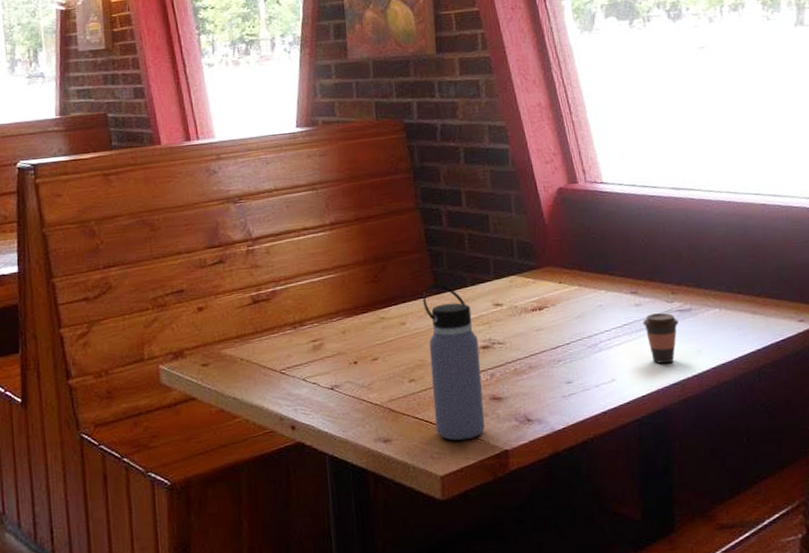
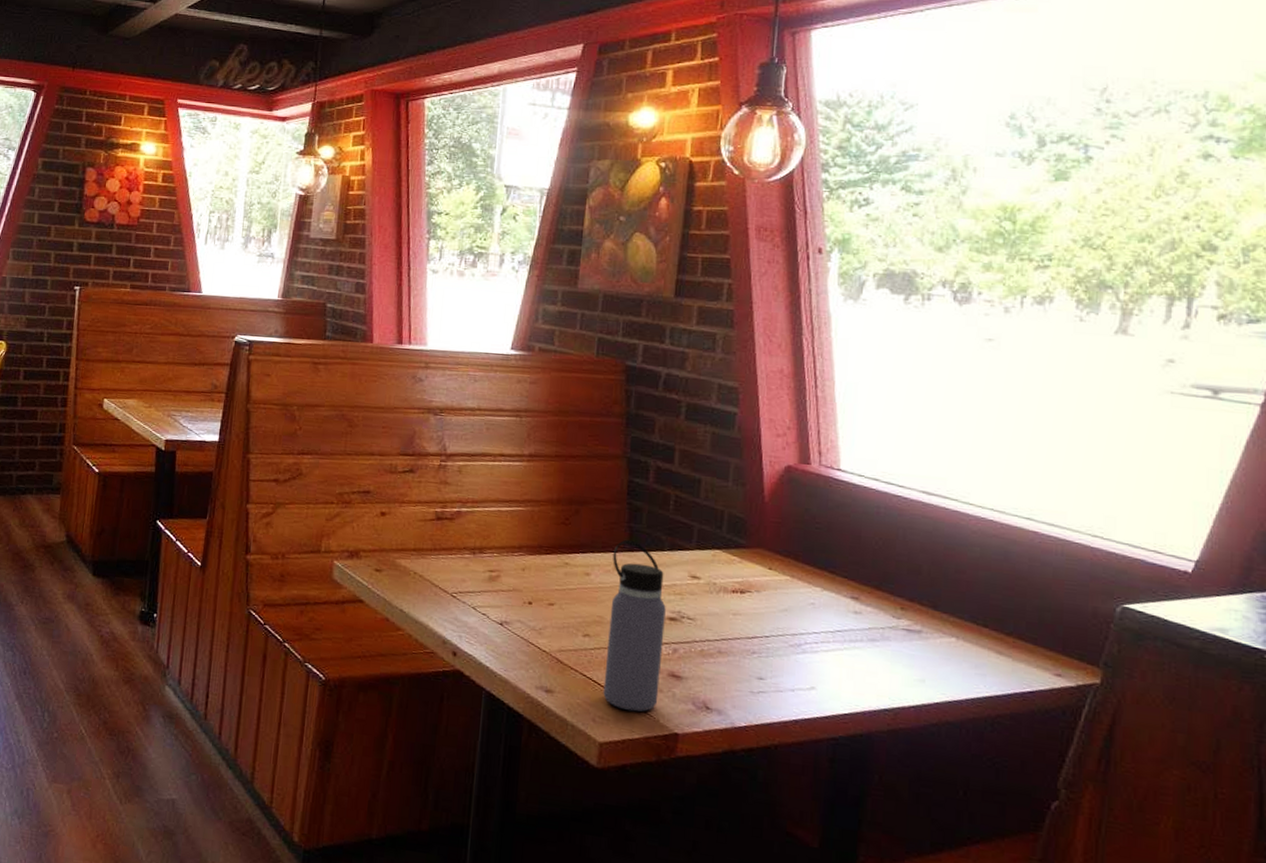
coffee cup: present [642,312,679,364] -> none [859,626,903,686]

